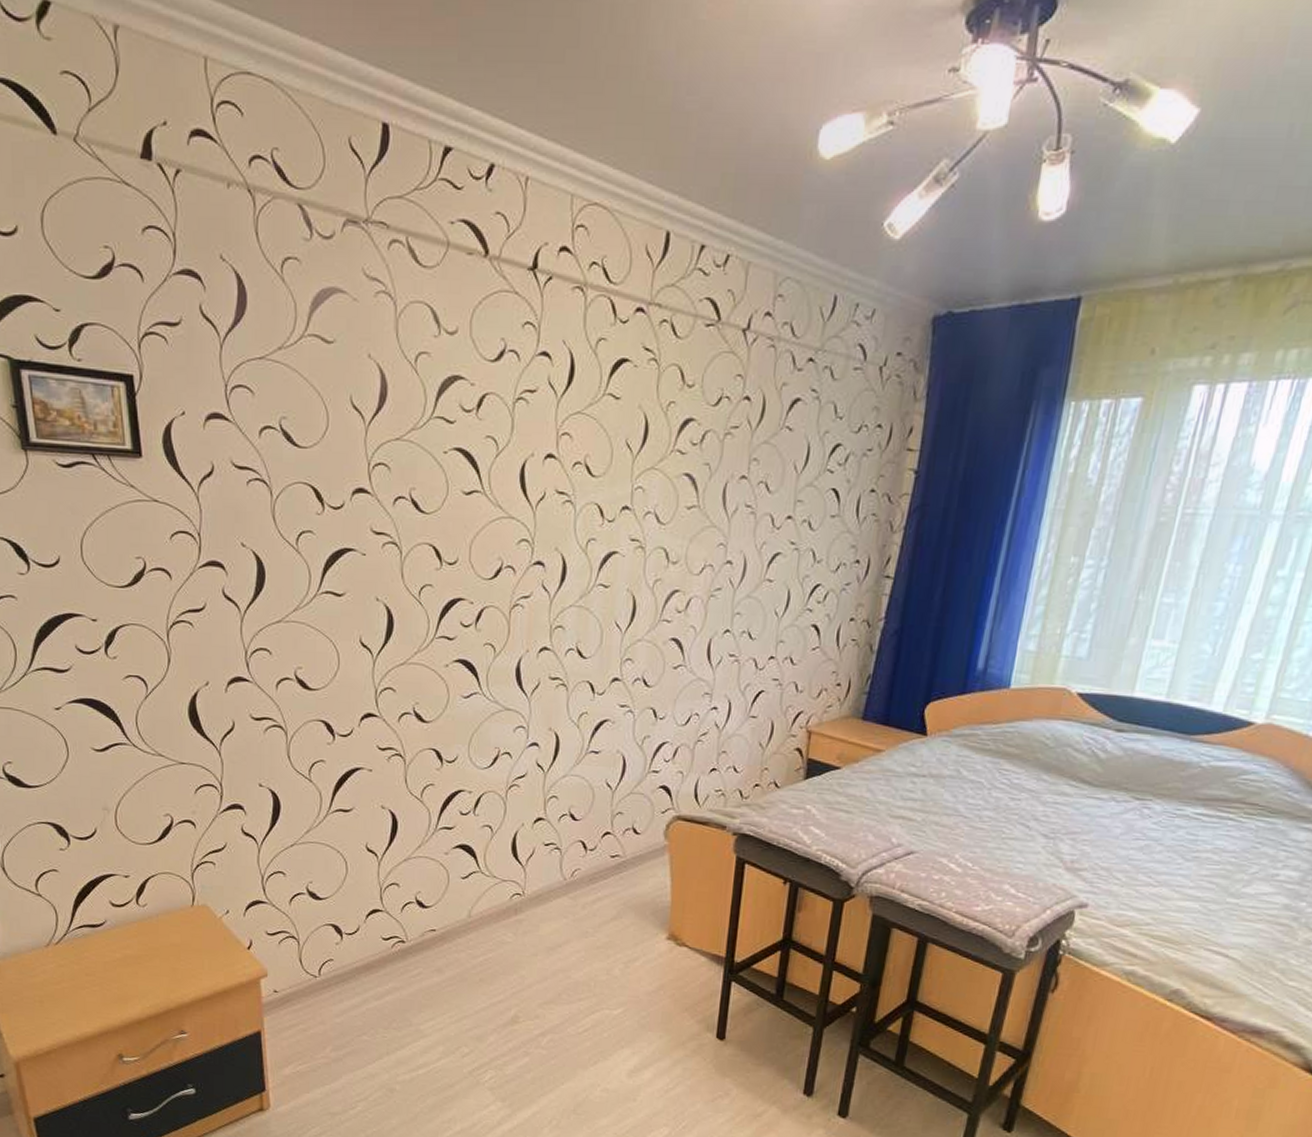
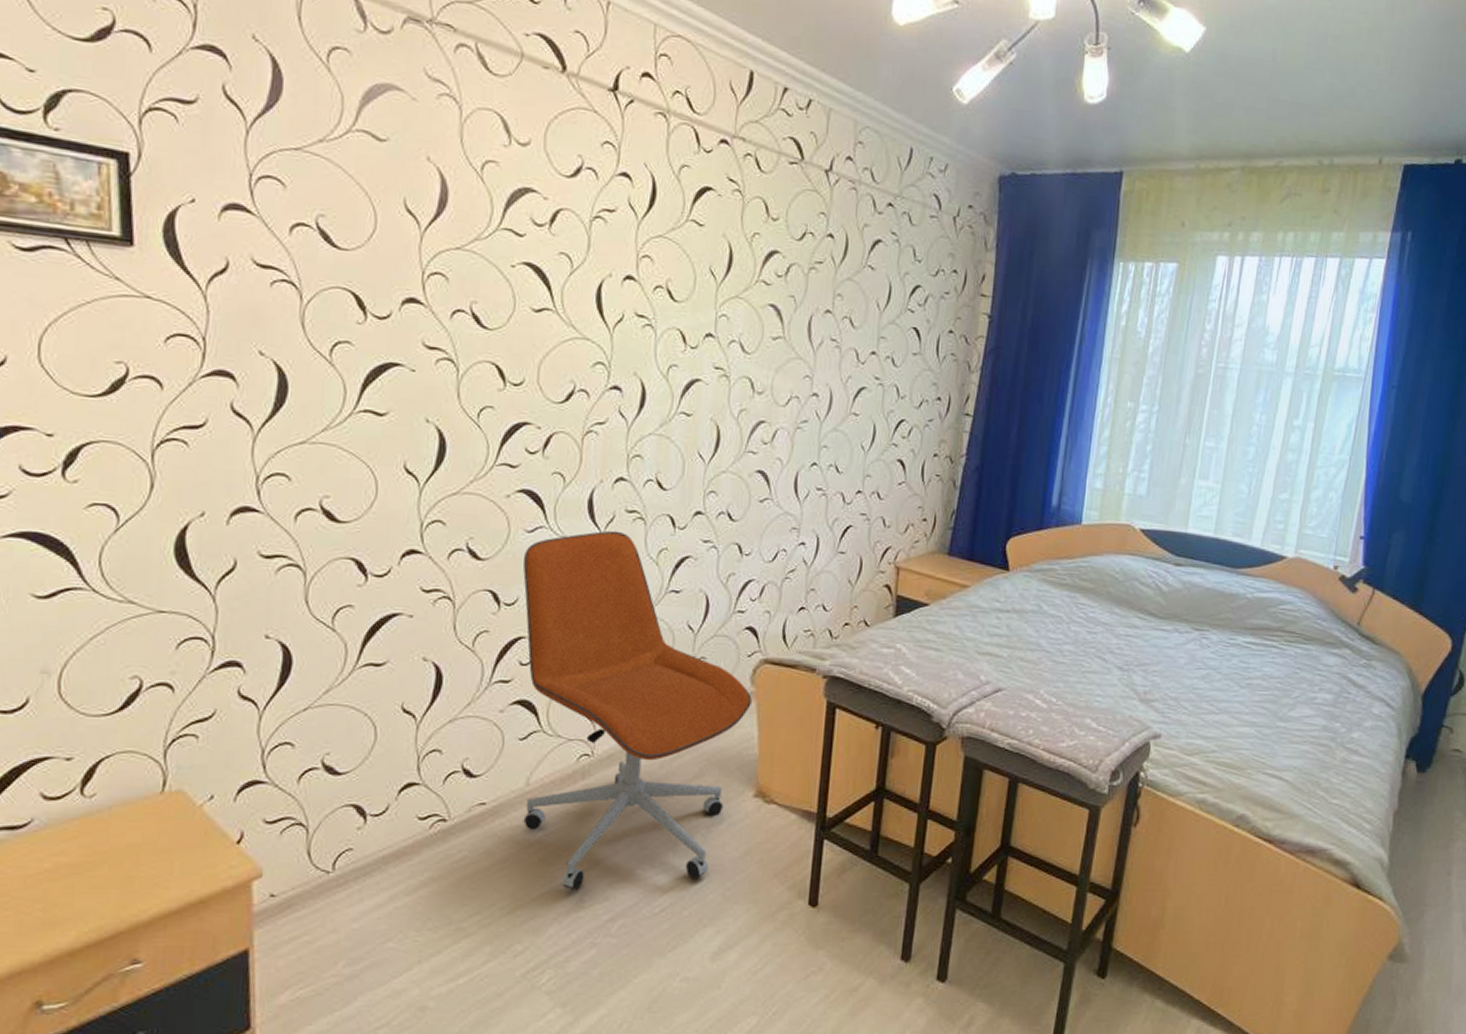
office chair: none [460,696,665,1007] -> present [522,530,752,890]

